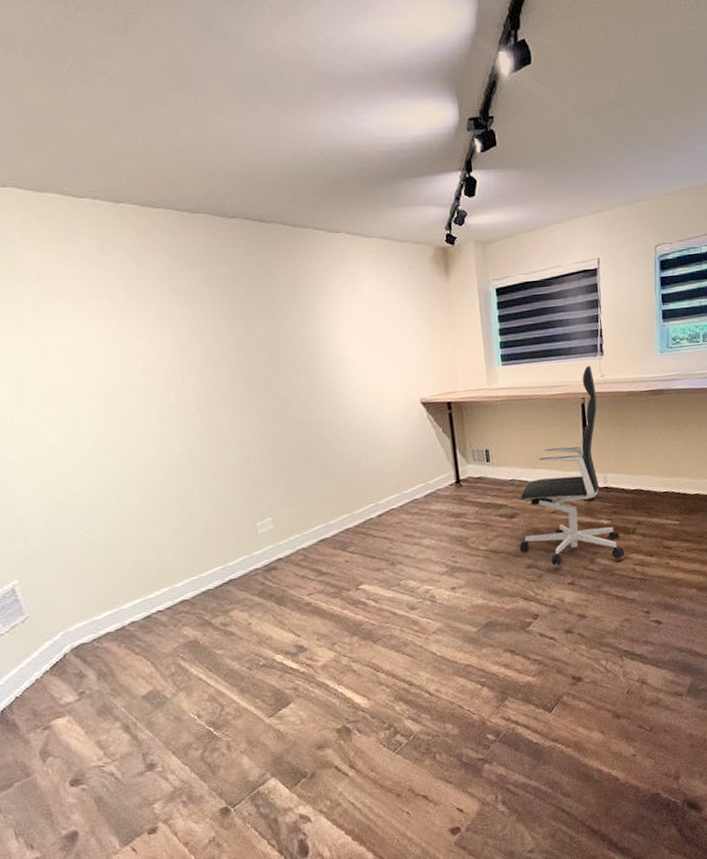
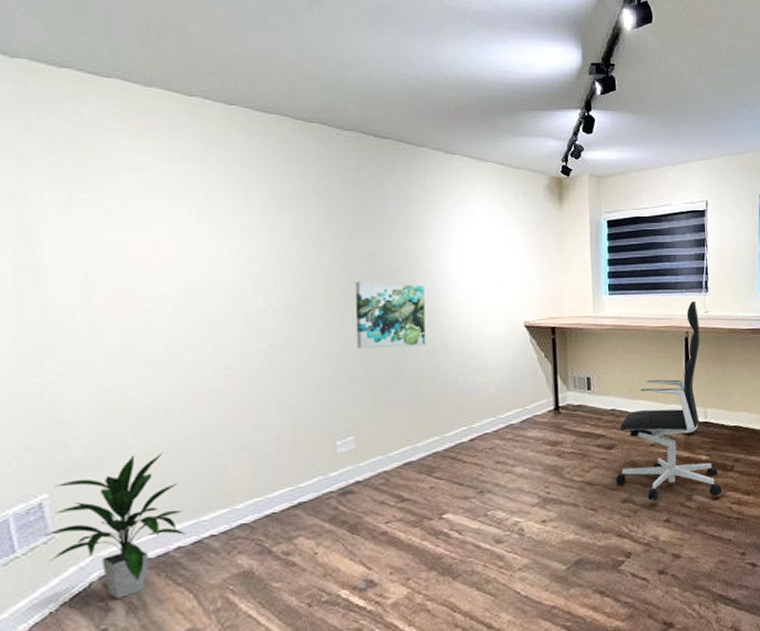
indoor plant: none [19,540,137,667] -> present [43,453,187,599]
wall art: none [256,369,329,435] -> present [355,281,426,349]

